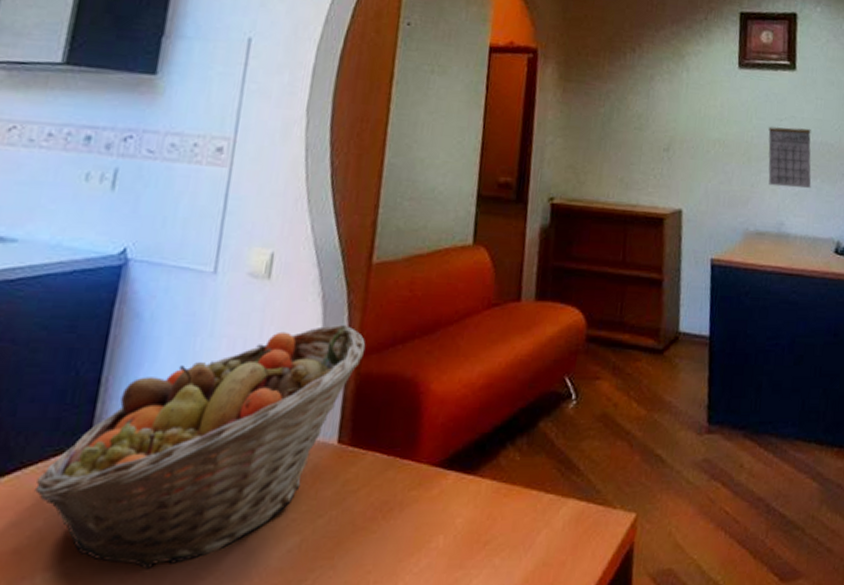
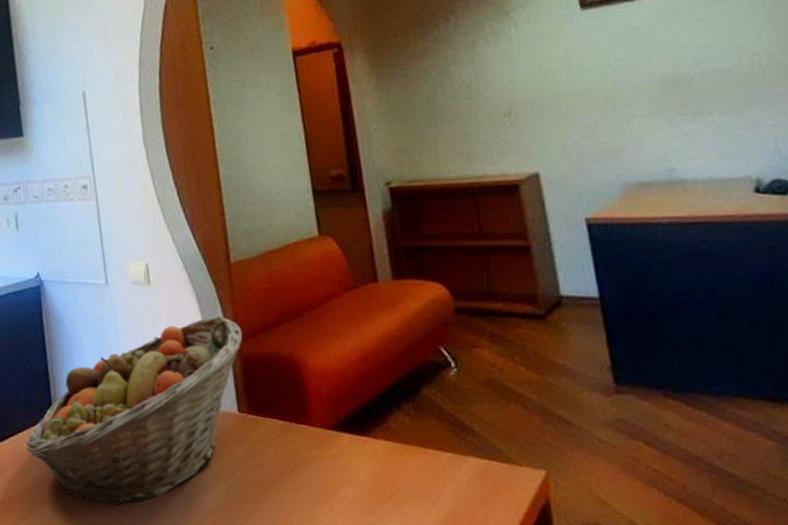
calendar: present [768,126,812,189] -> none [634,57,707,131]

